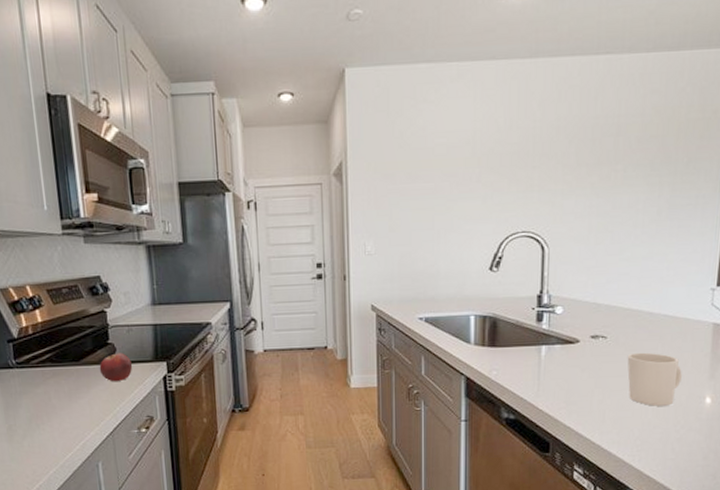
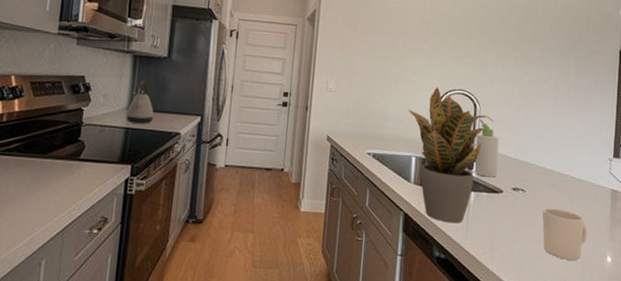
fruit: present [99,353,133,382] -> none [64,150,98,179]
kettle: none [150,271,180,319] -> present [125,80,154,124]
potted plant: none [462,233,567,382] -> present [408,87,494,224]
bottle: none [544,262,573,328] -> present [474,118,499,178]

